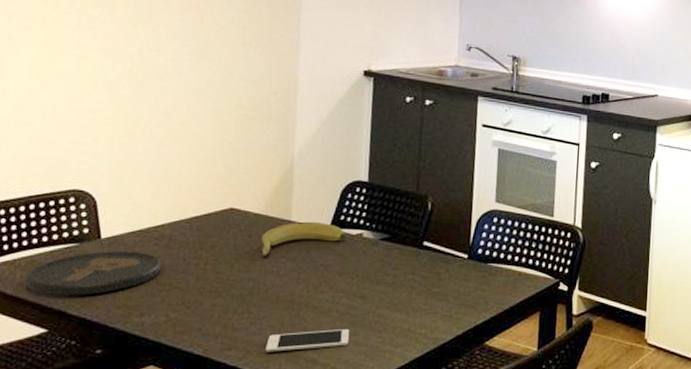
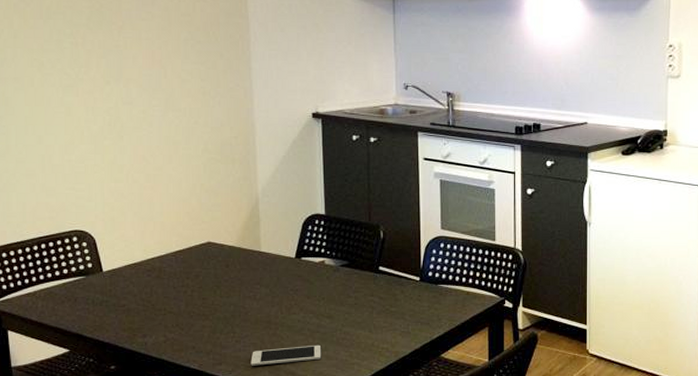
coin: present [25,251,162,296] -> none [46,282,155,322]
banana: present [261,221,346,256] -> none [237,252,310,283]

